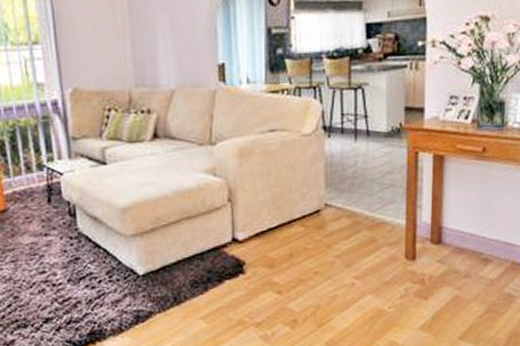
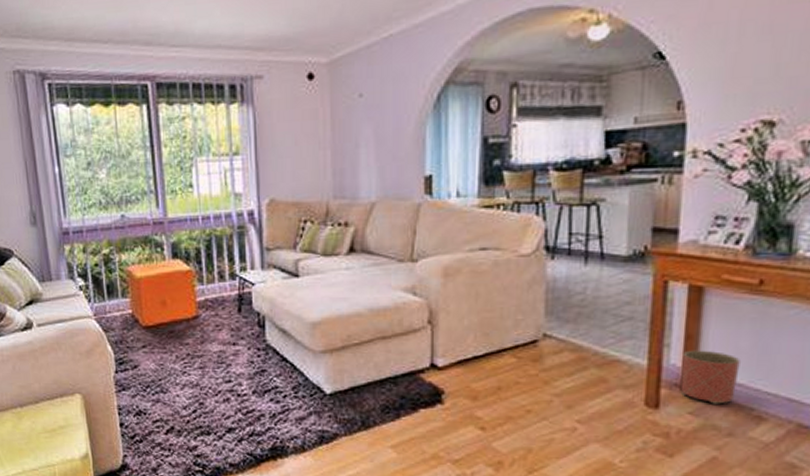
planter: none [430,208,472,252] -> present [680,350,740,404]

